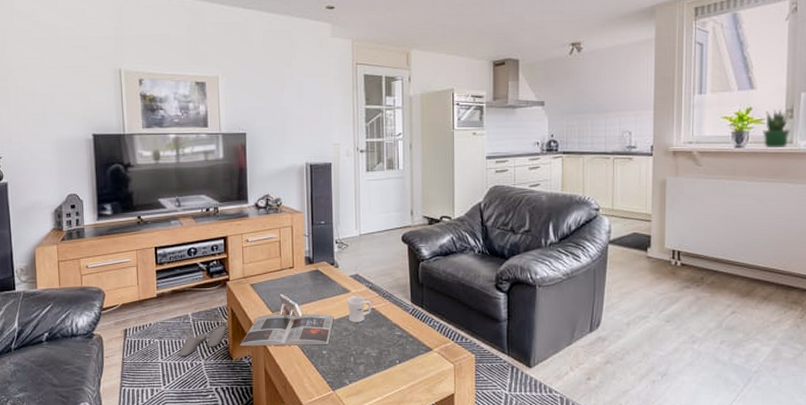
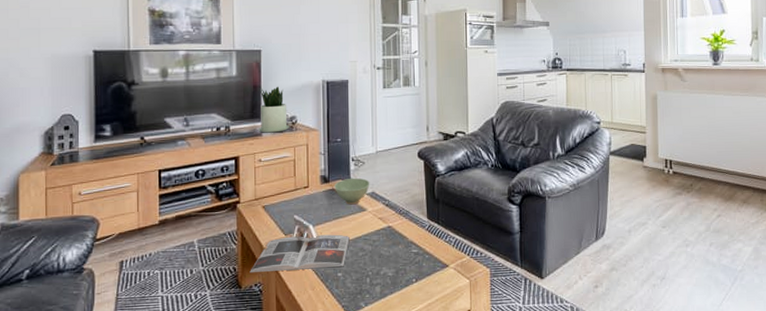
slippers: present [178,325,226,357] -> none [181,251,235,288]
planter: none [245,169,275,214] -> present [259,86,290,133]
bowl: none [319,260,354,286] -> present [334,177,370,205]
mug: present [347,295,372,323] -> none [364,213,389,242]
planter: present [763,109,792,148] -> none [734,31,757,65]

